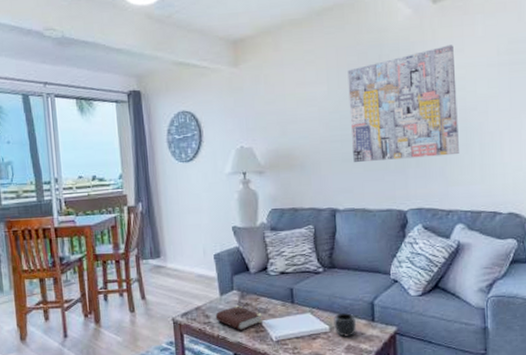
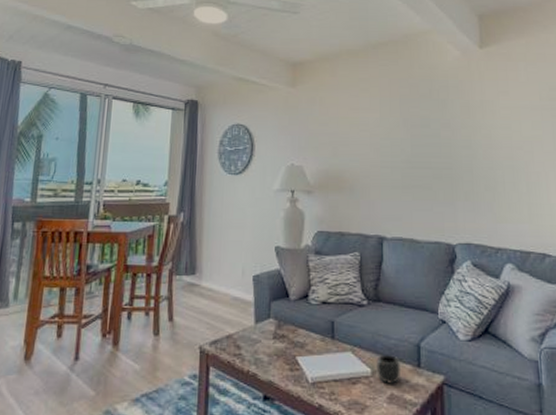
book: present [215,305,262,330] -> none [247,337,299,367]
wall art: present [347,45,459,162] -> none [399,86,507,192]

